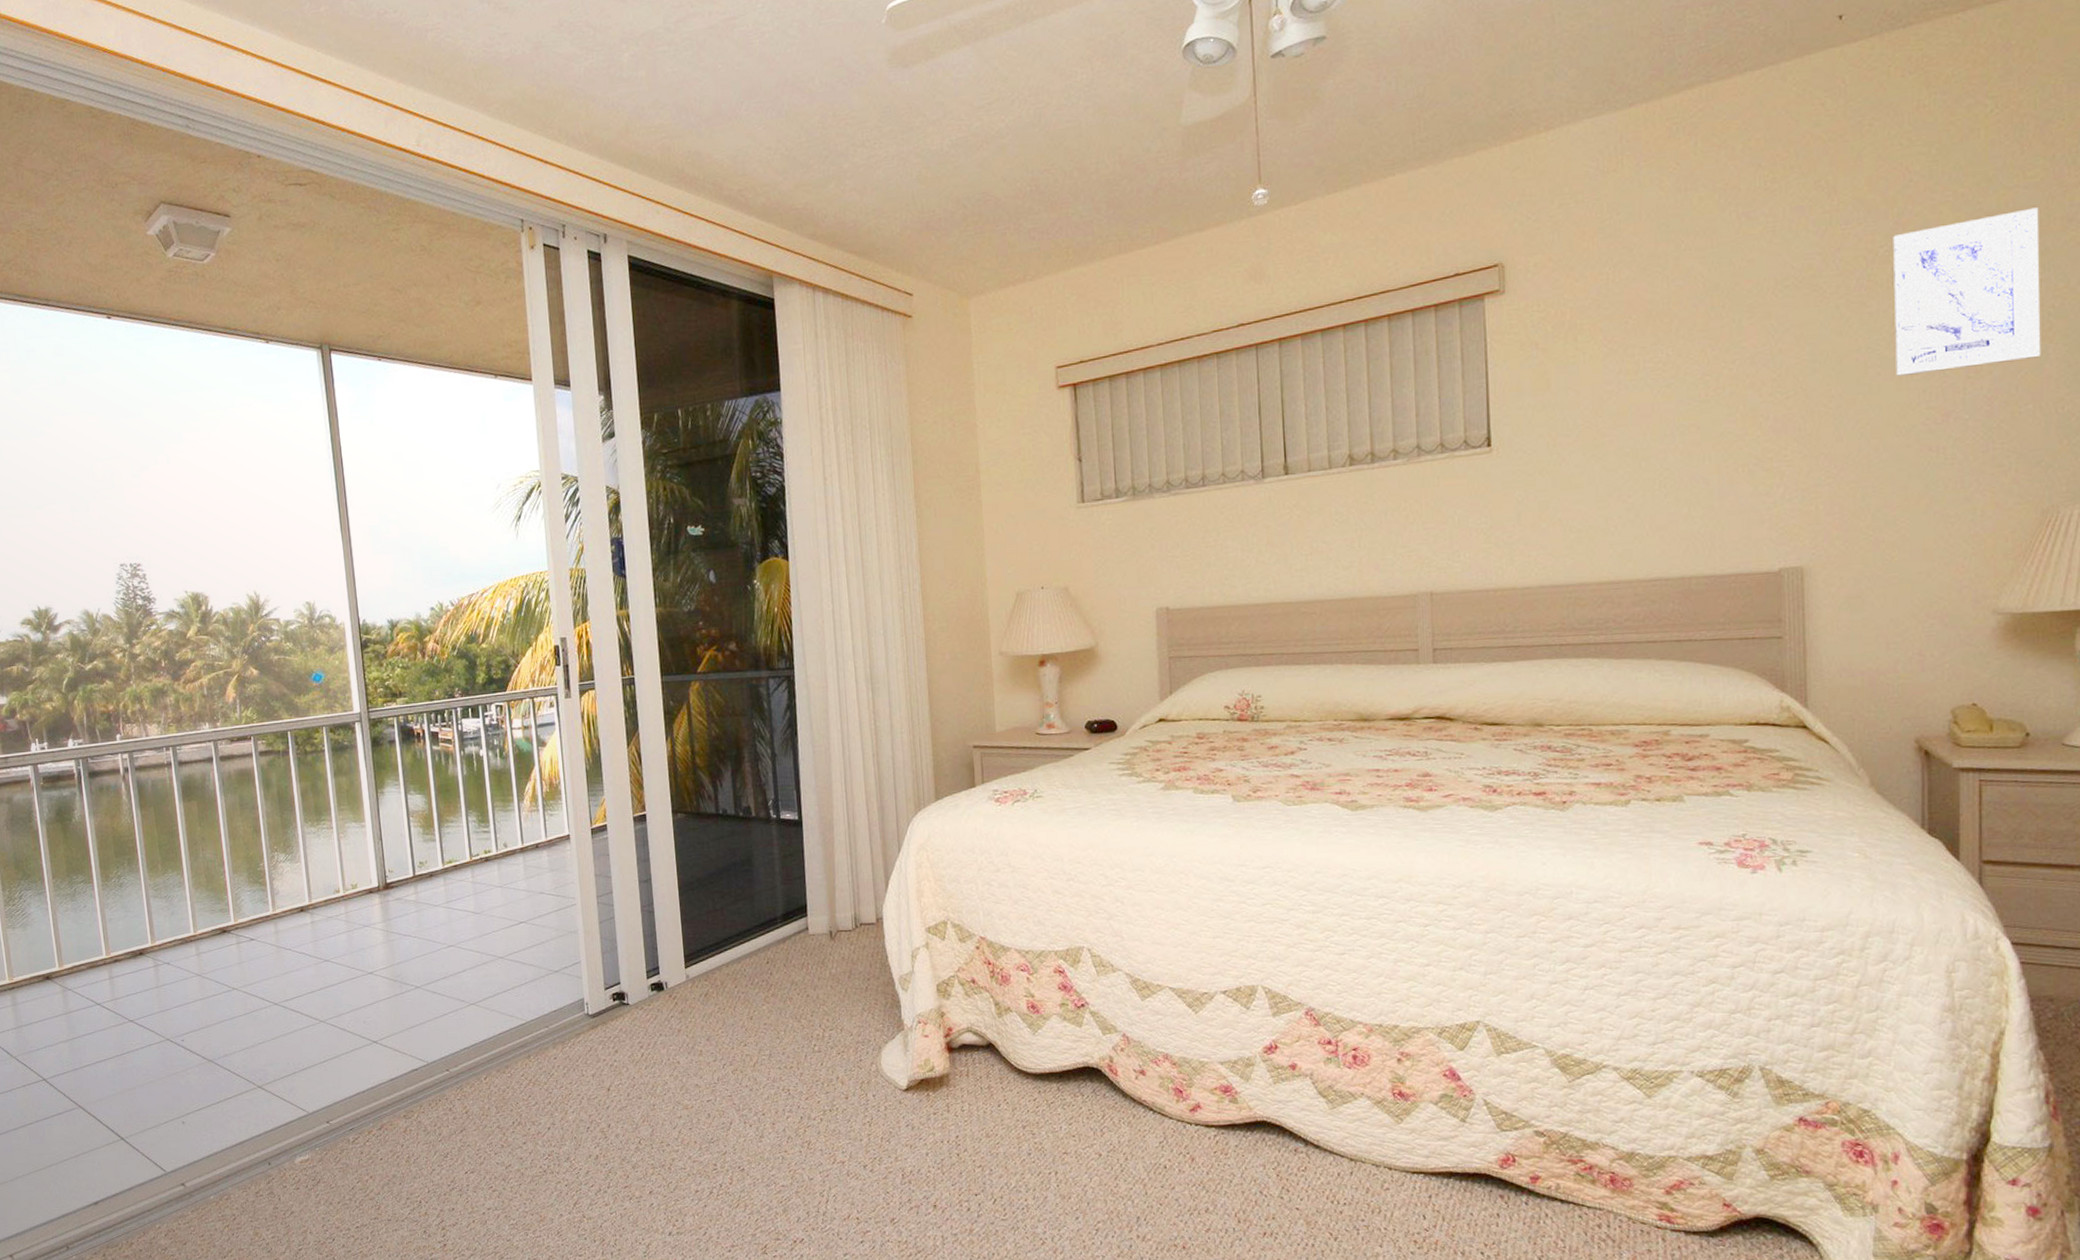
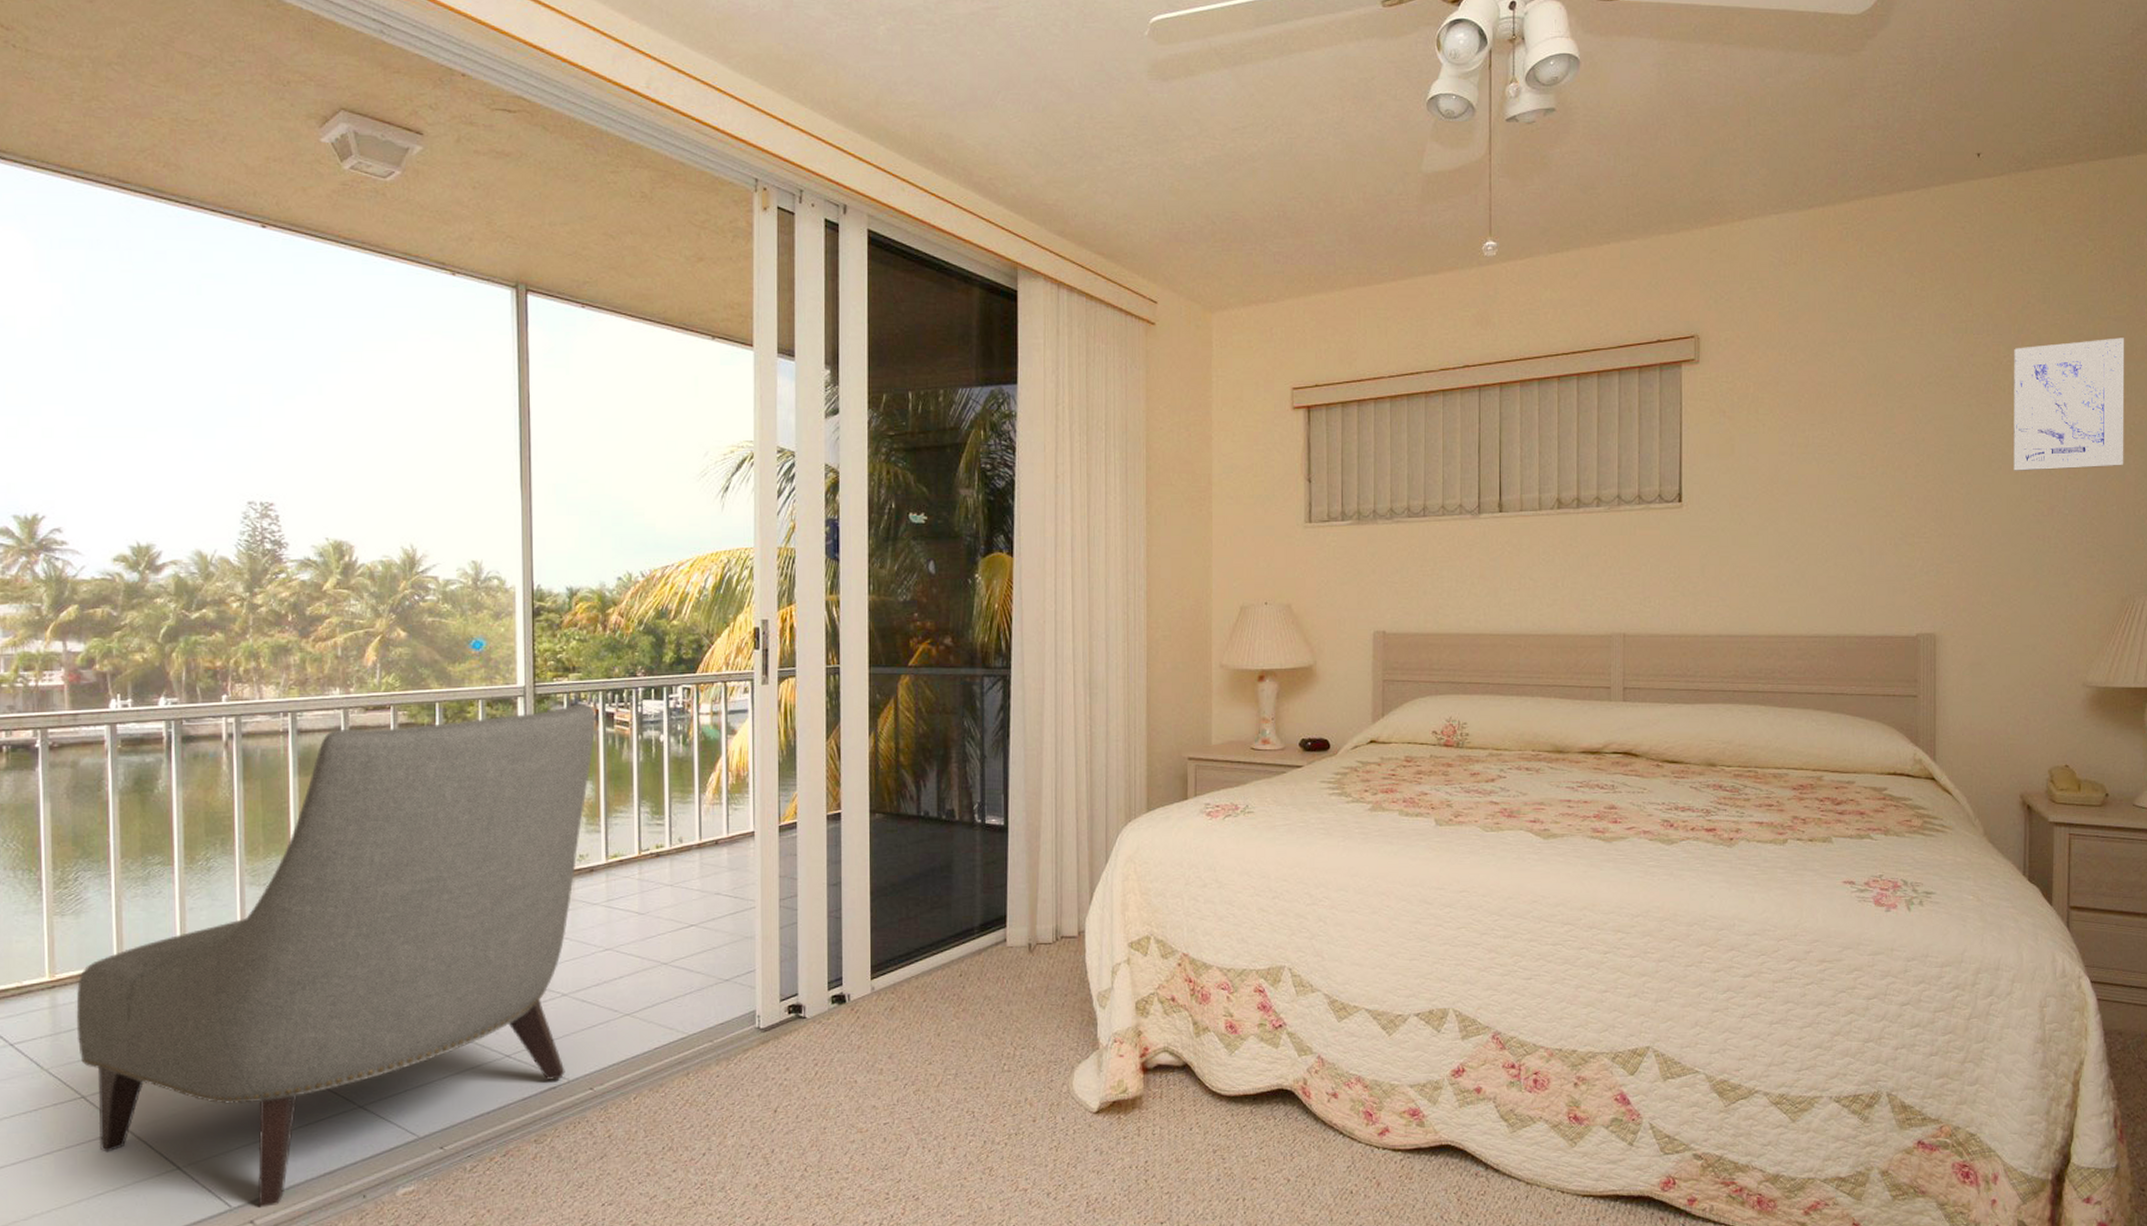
chair: none [30,724,424,1173] -> present [76,703,596,1208]

